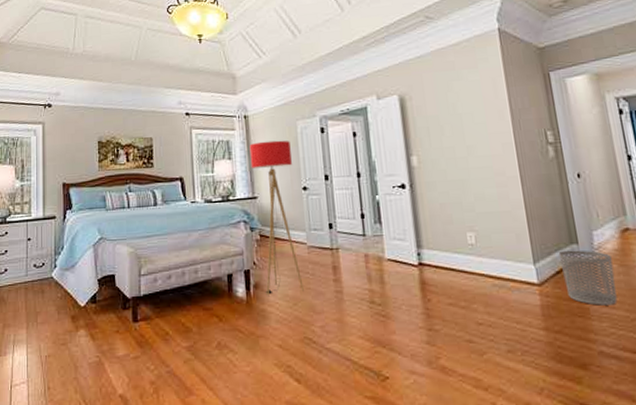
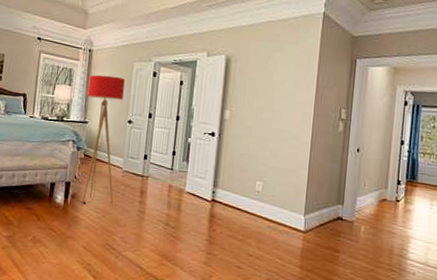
waste bin: present [558,250,618,306] -> none [325,208,367,257]

